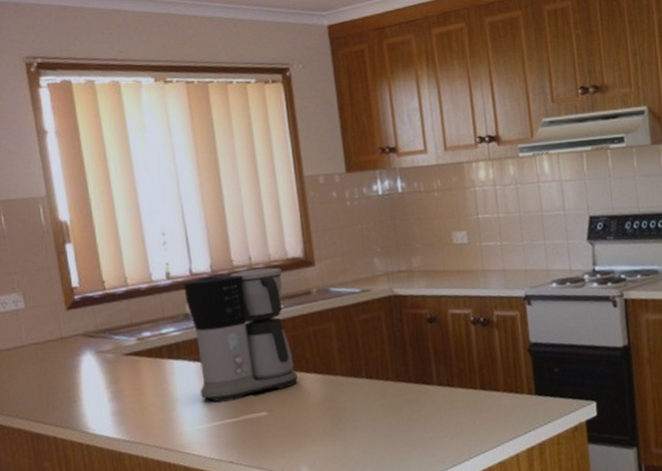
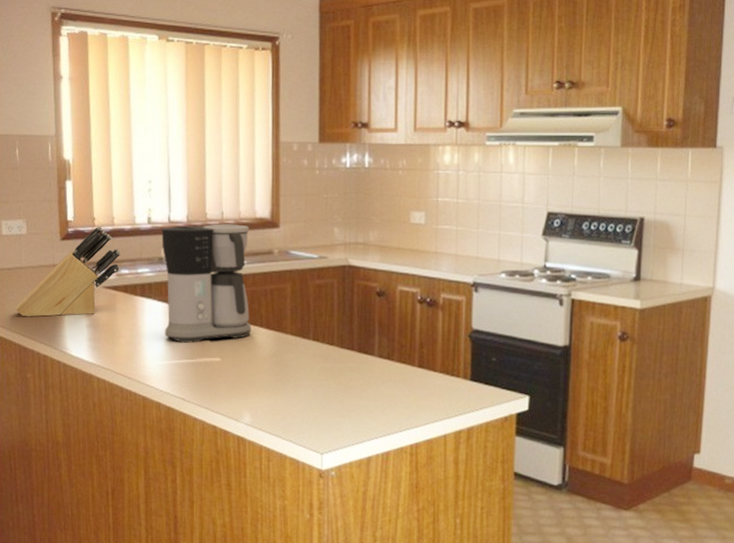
knife block: none [21,288,140,400] -> present [15,226,121,317]

